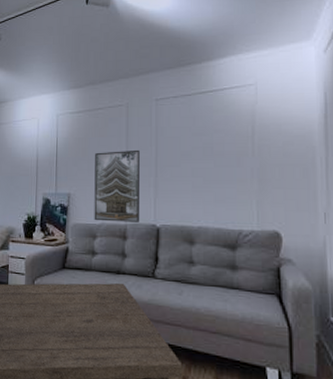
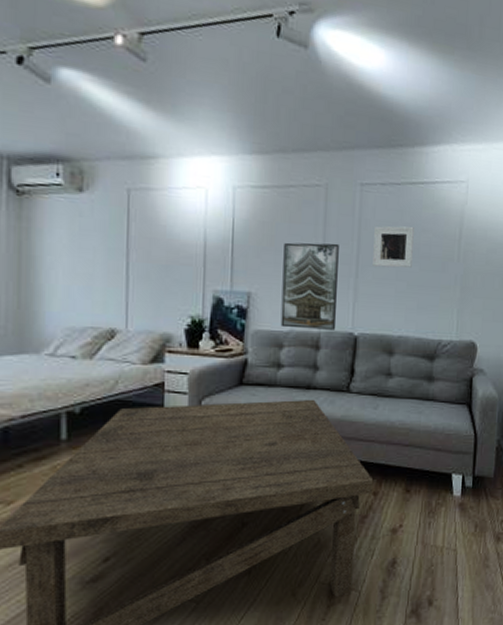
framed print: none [170,129,207,166] -> present [373,226,414,268]

